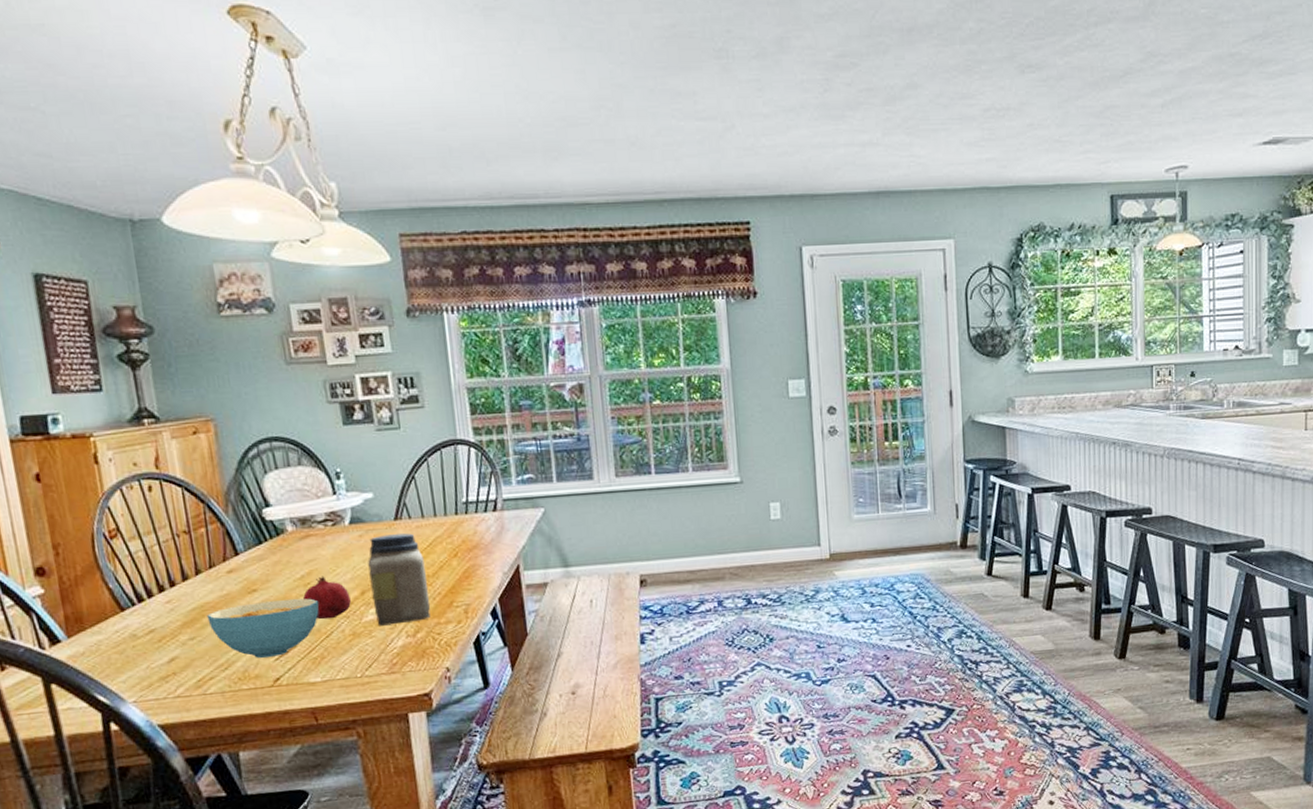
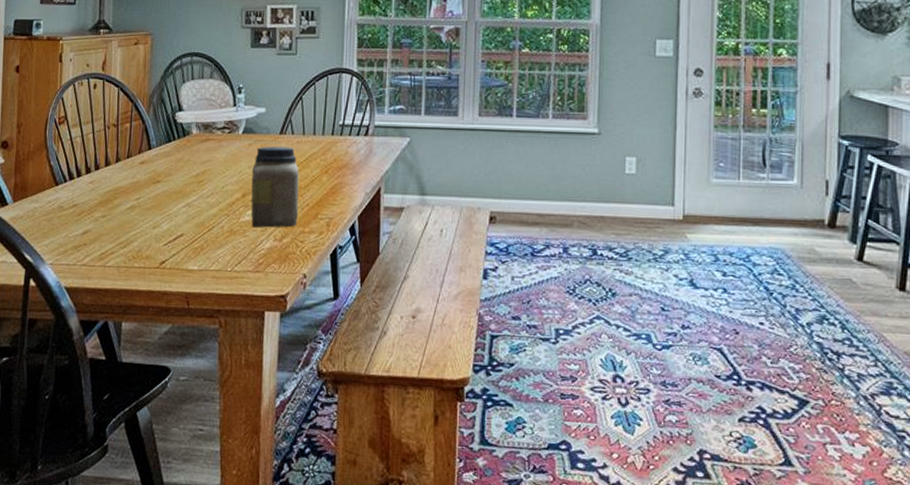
cereal bowl: present [207,598,320,658] -> none [118,192,207,242]
fruit: present [303,576,351,620] -> none [195,176,233,215]

